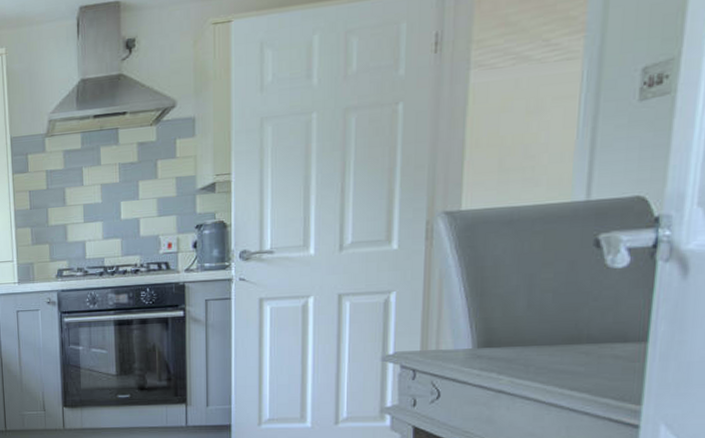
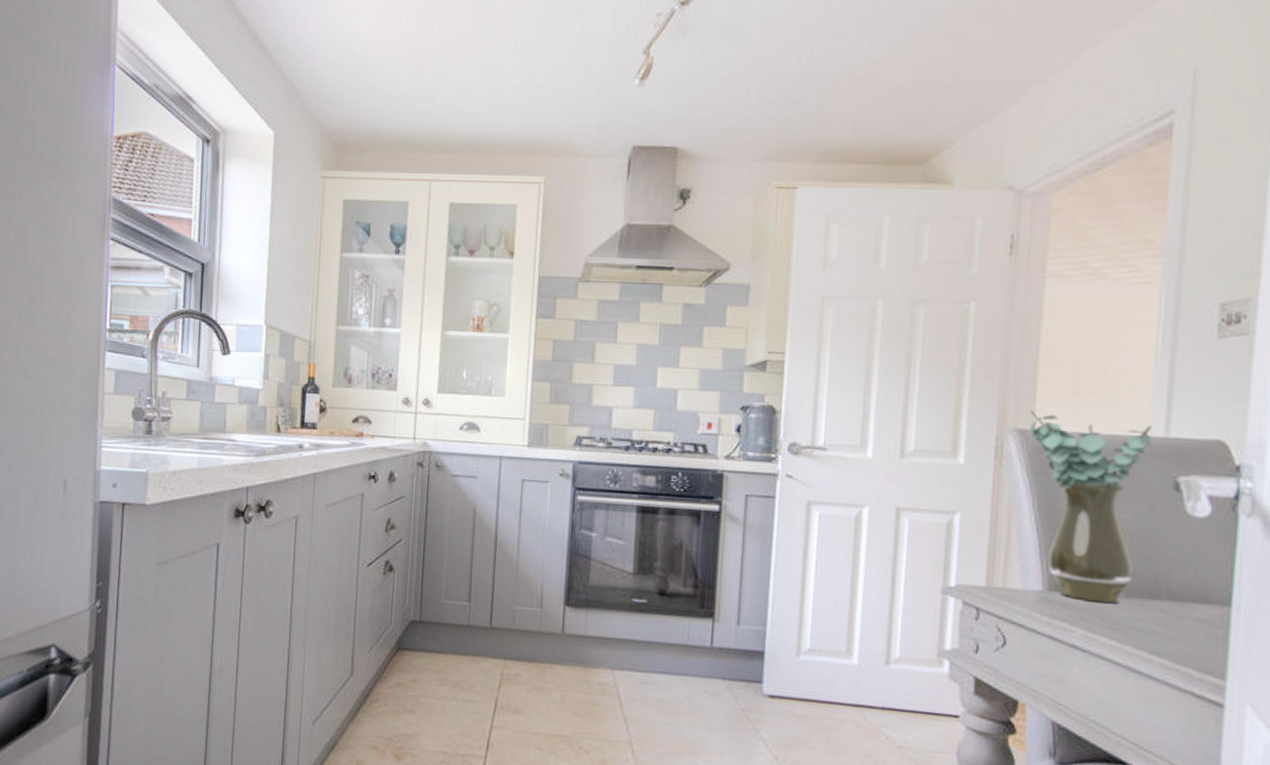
vase: none [457,191,574,353] -> present [1029,411,1153,604]

